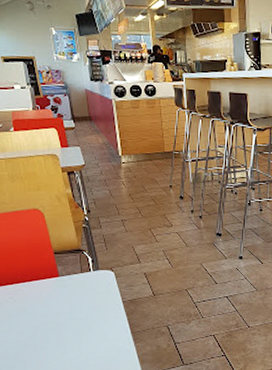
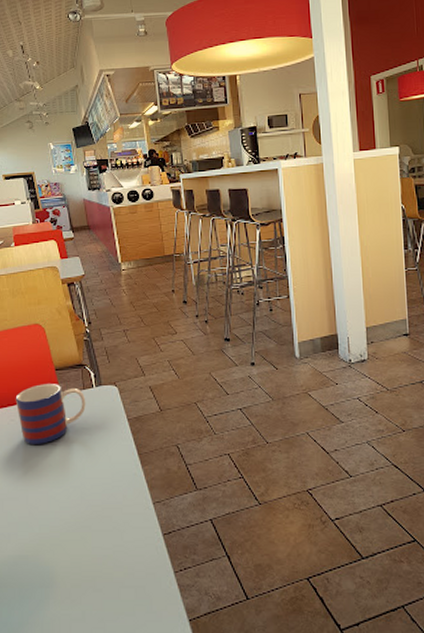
mug: none [14,266,83,321] -> present [15,384,86,444]

